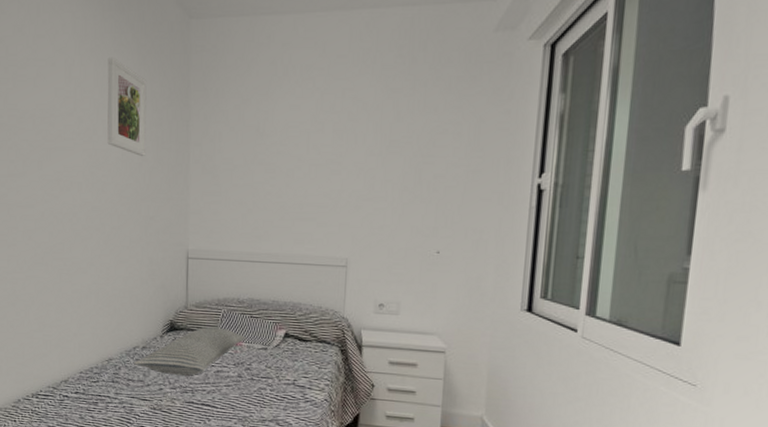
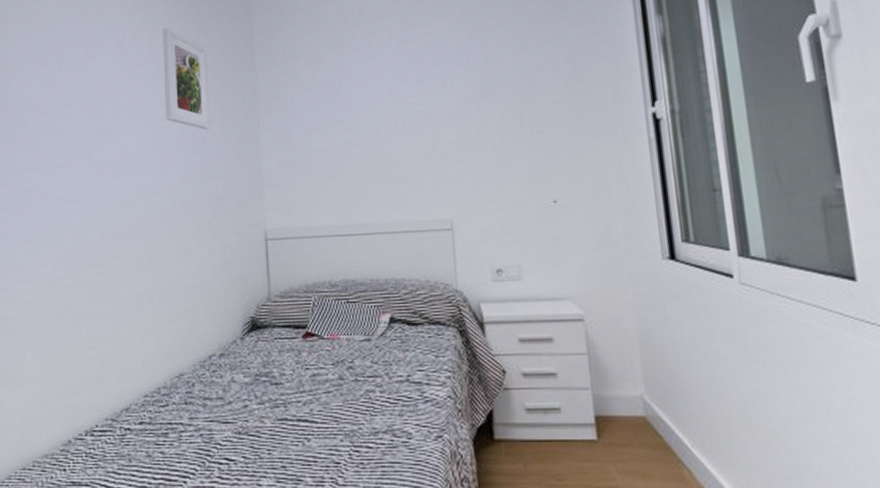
pillow: present [134,326,247,376] -> none [210,319,345,386]

